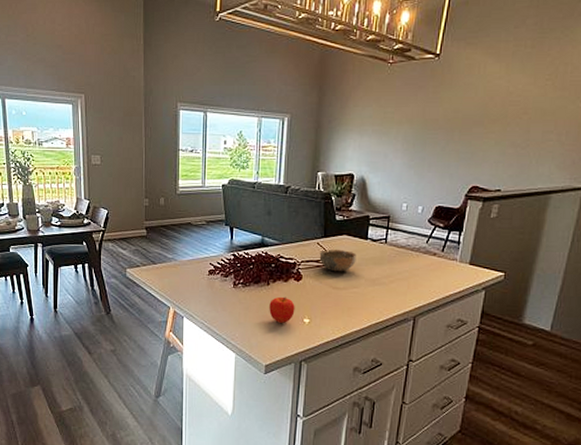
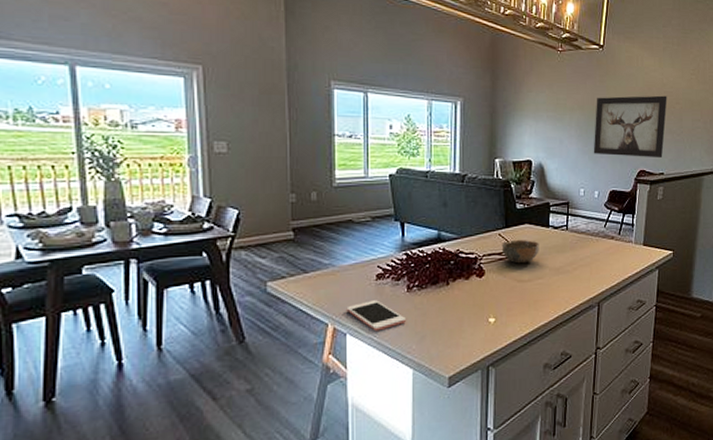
cell phone: none [184,292,231,318] -> present [346,300,406,331]
fruit: present [269,296,295,323] -> none [450,296,479,326]
wall art: none [419,105,513,173] -> present [593,95,667,157]

